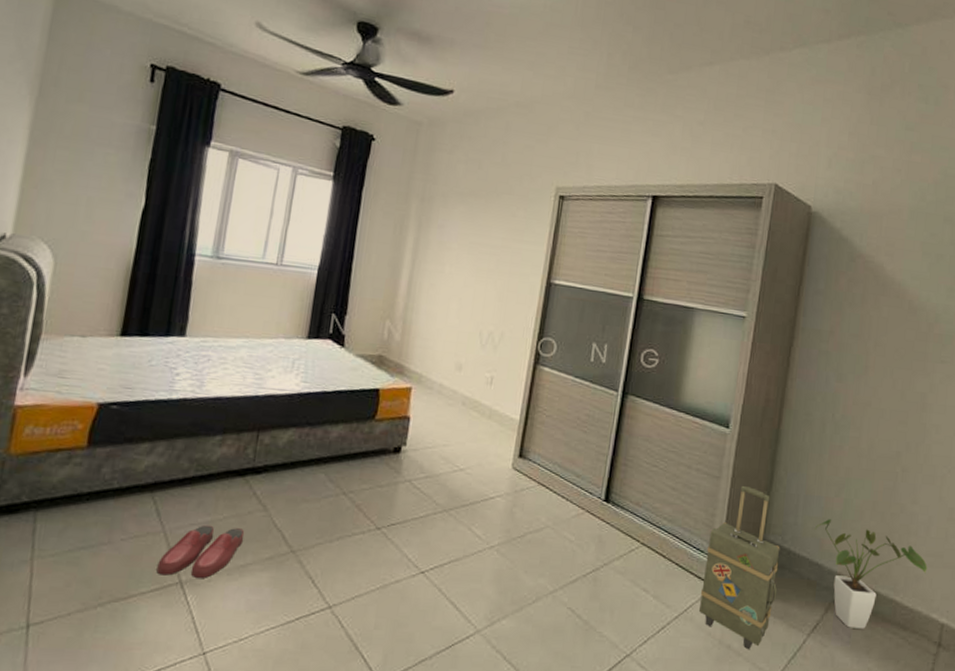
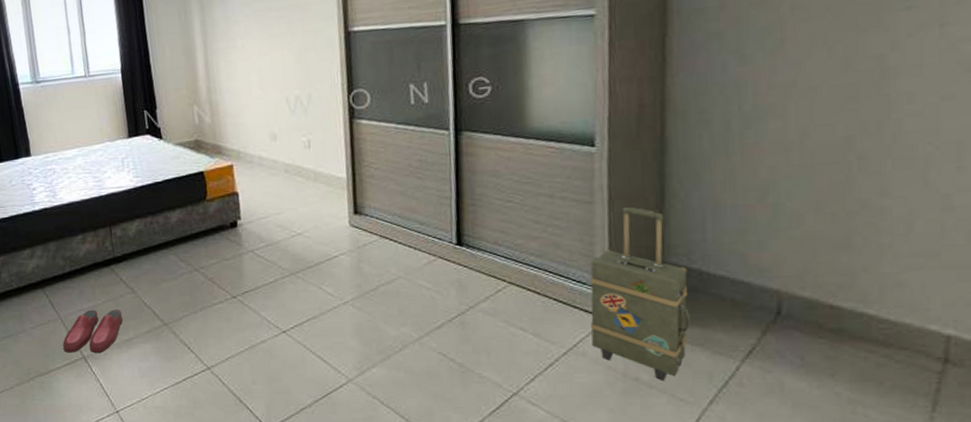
house plant: present [814,519,928,629] -> none [732,230,915,350]

